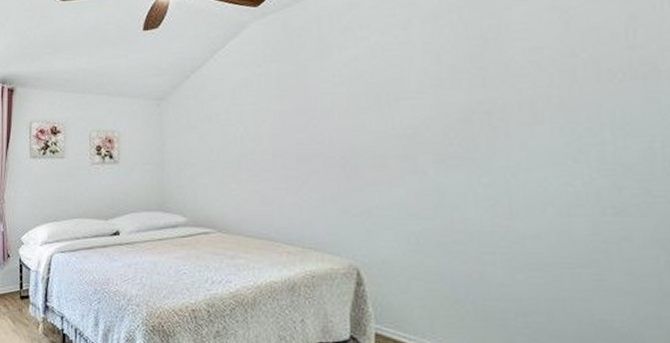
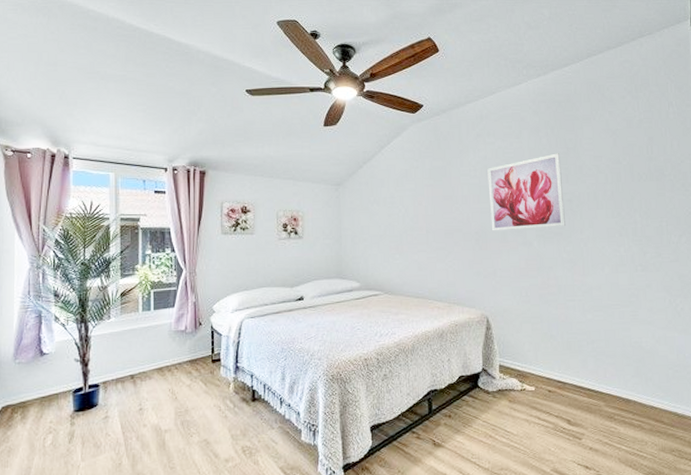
wall art: none [359,46,481,156] -> present [487,153,565,231]

